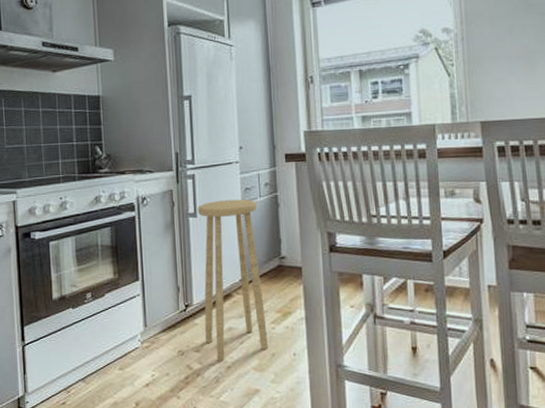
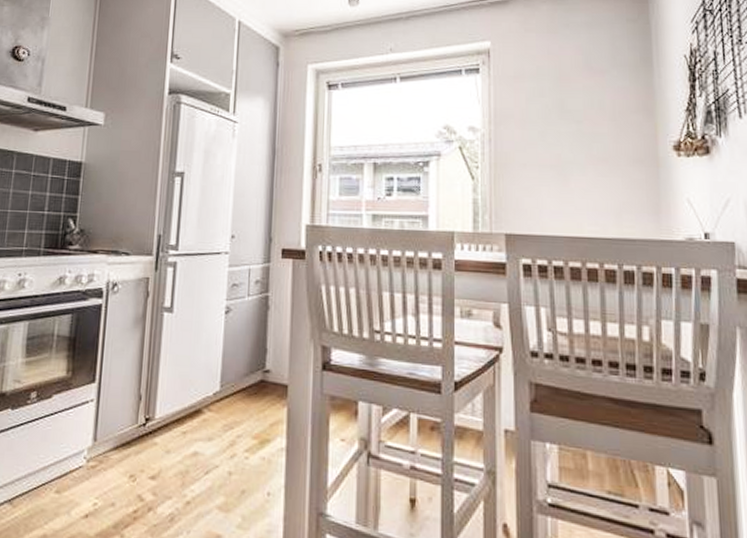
stool: present [197,199,268,362] -> none [163,295,244,495]

